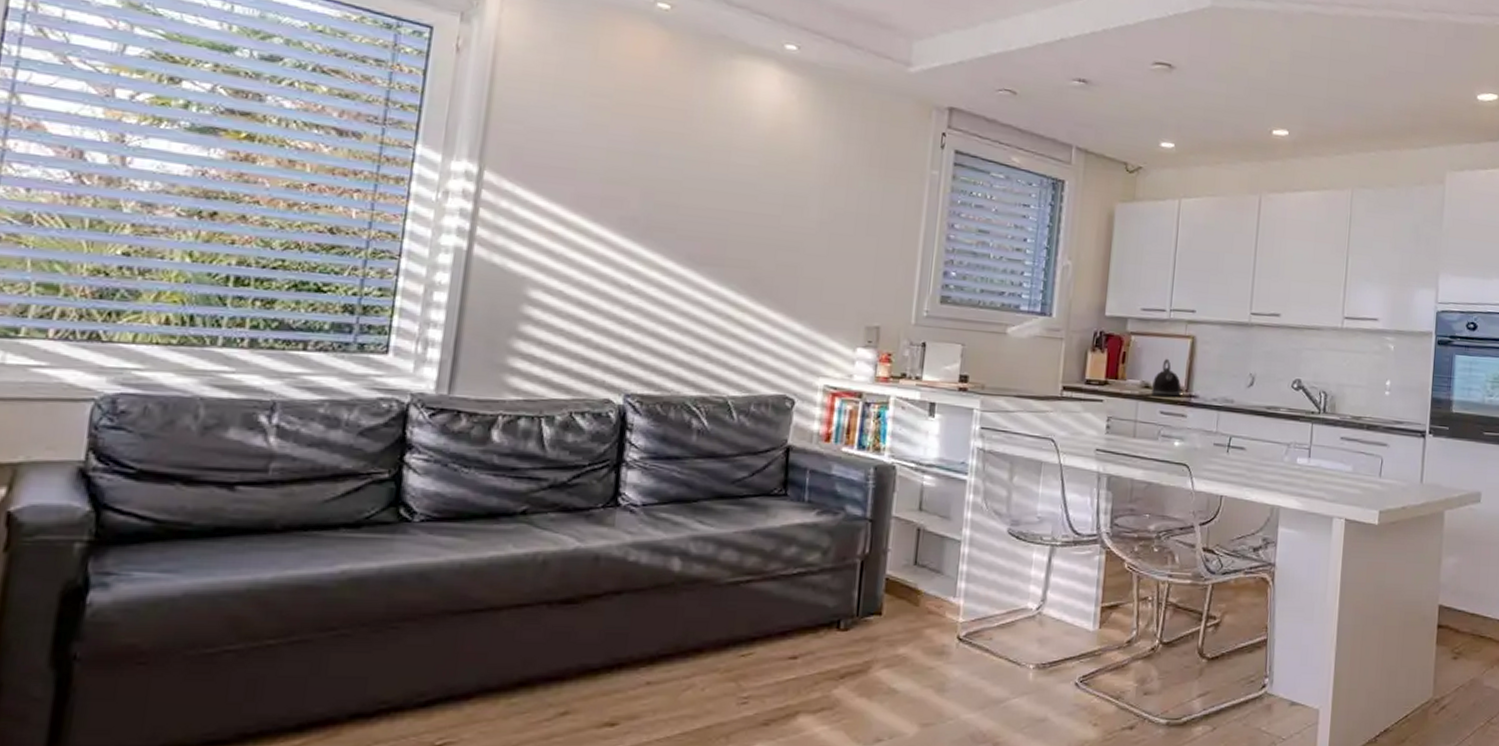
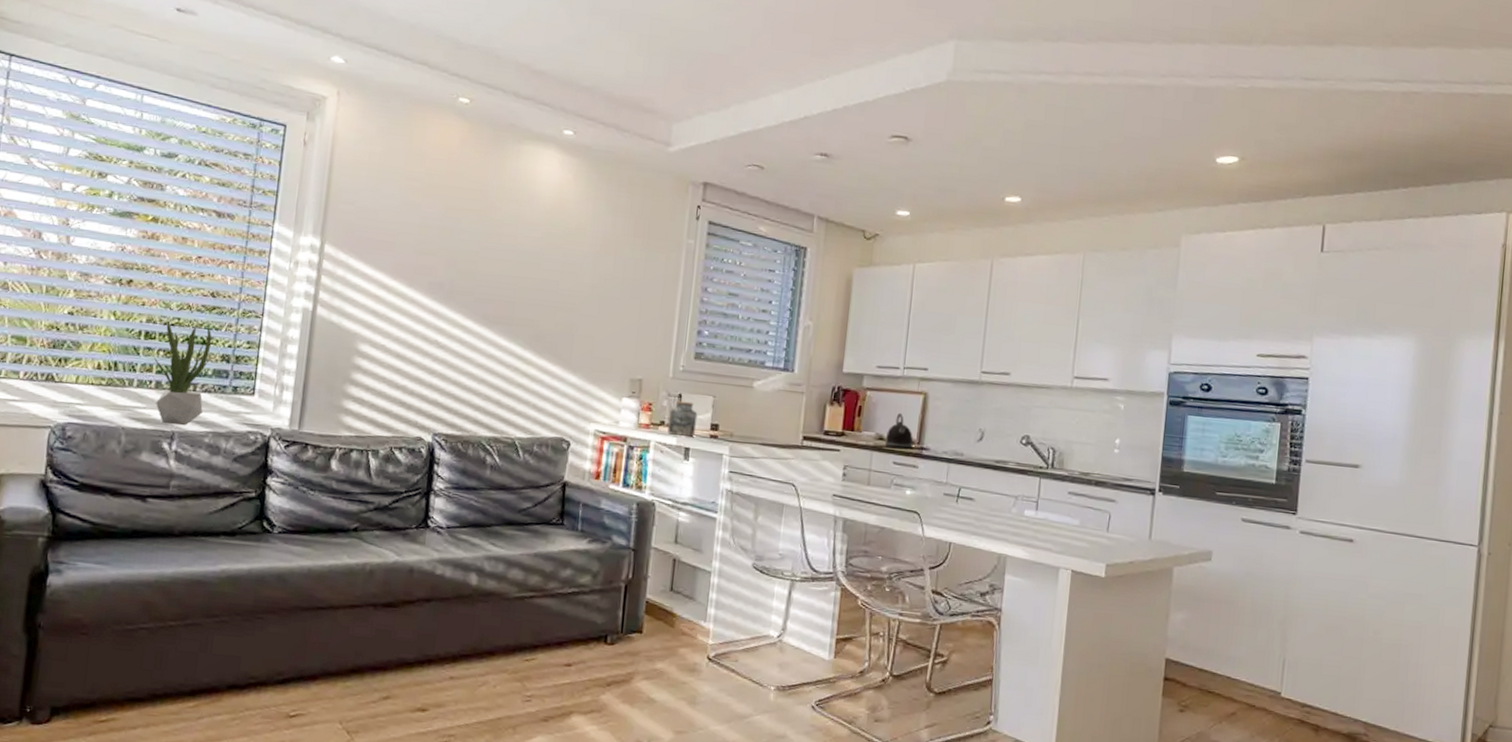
potted plant: none [246,262,330,394] -> present [153,320,212,426]
jar: none [910,350,945,390] -> present [667,400,698,437]

